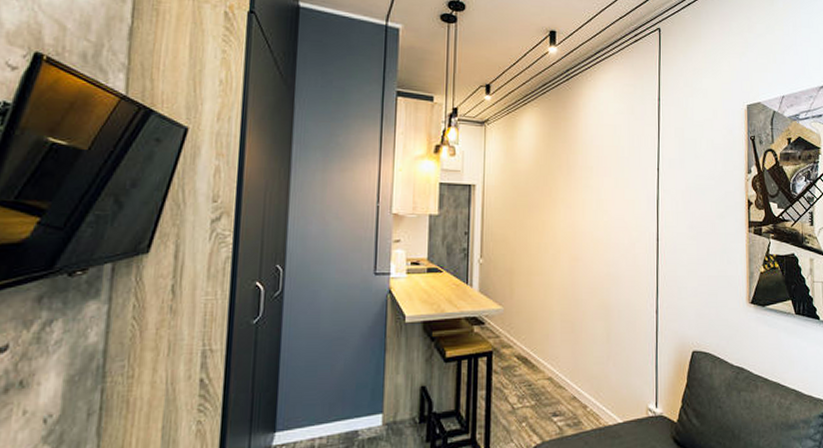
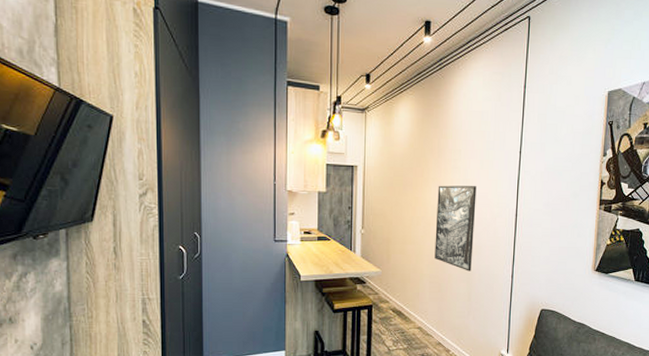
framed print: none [566,206,612,307] -> present [434,185,477,271]

